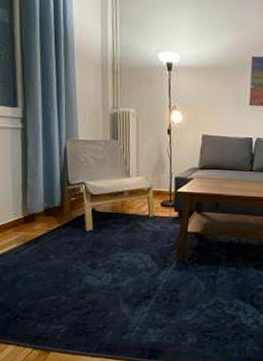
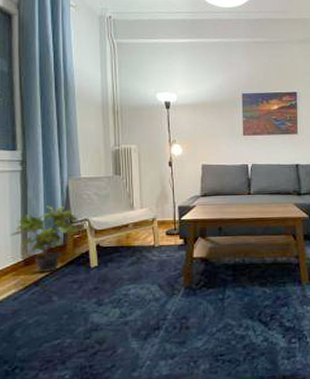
potted plant: none [11,166,76,231] -> present [10,206,79,272]

